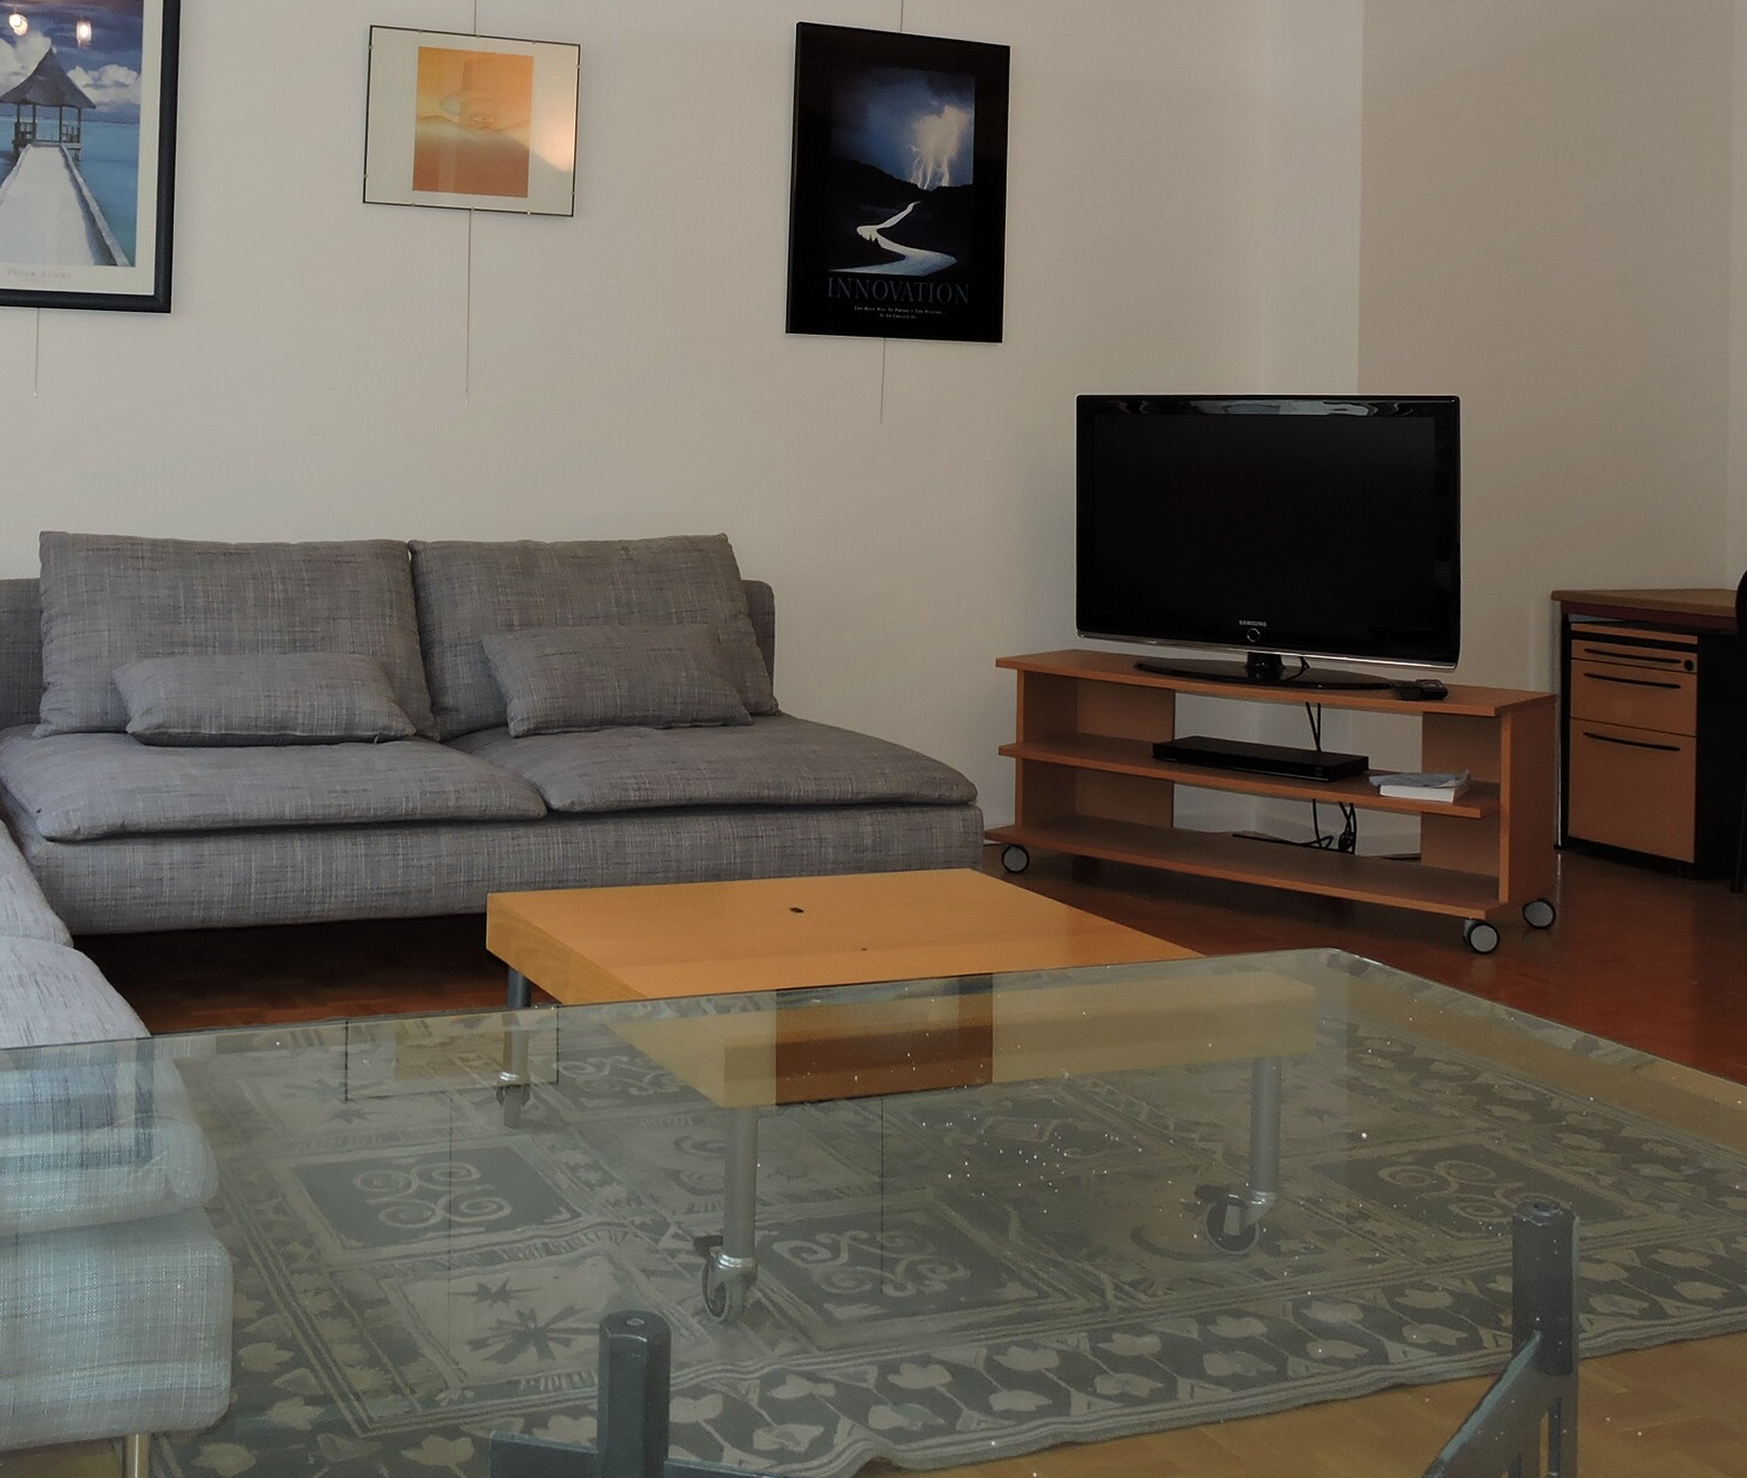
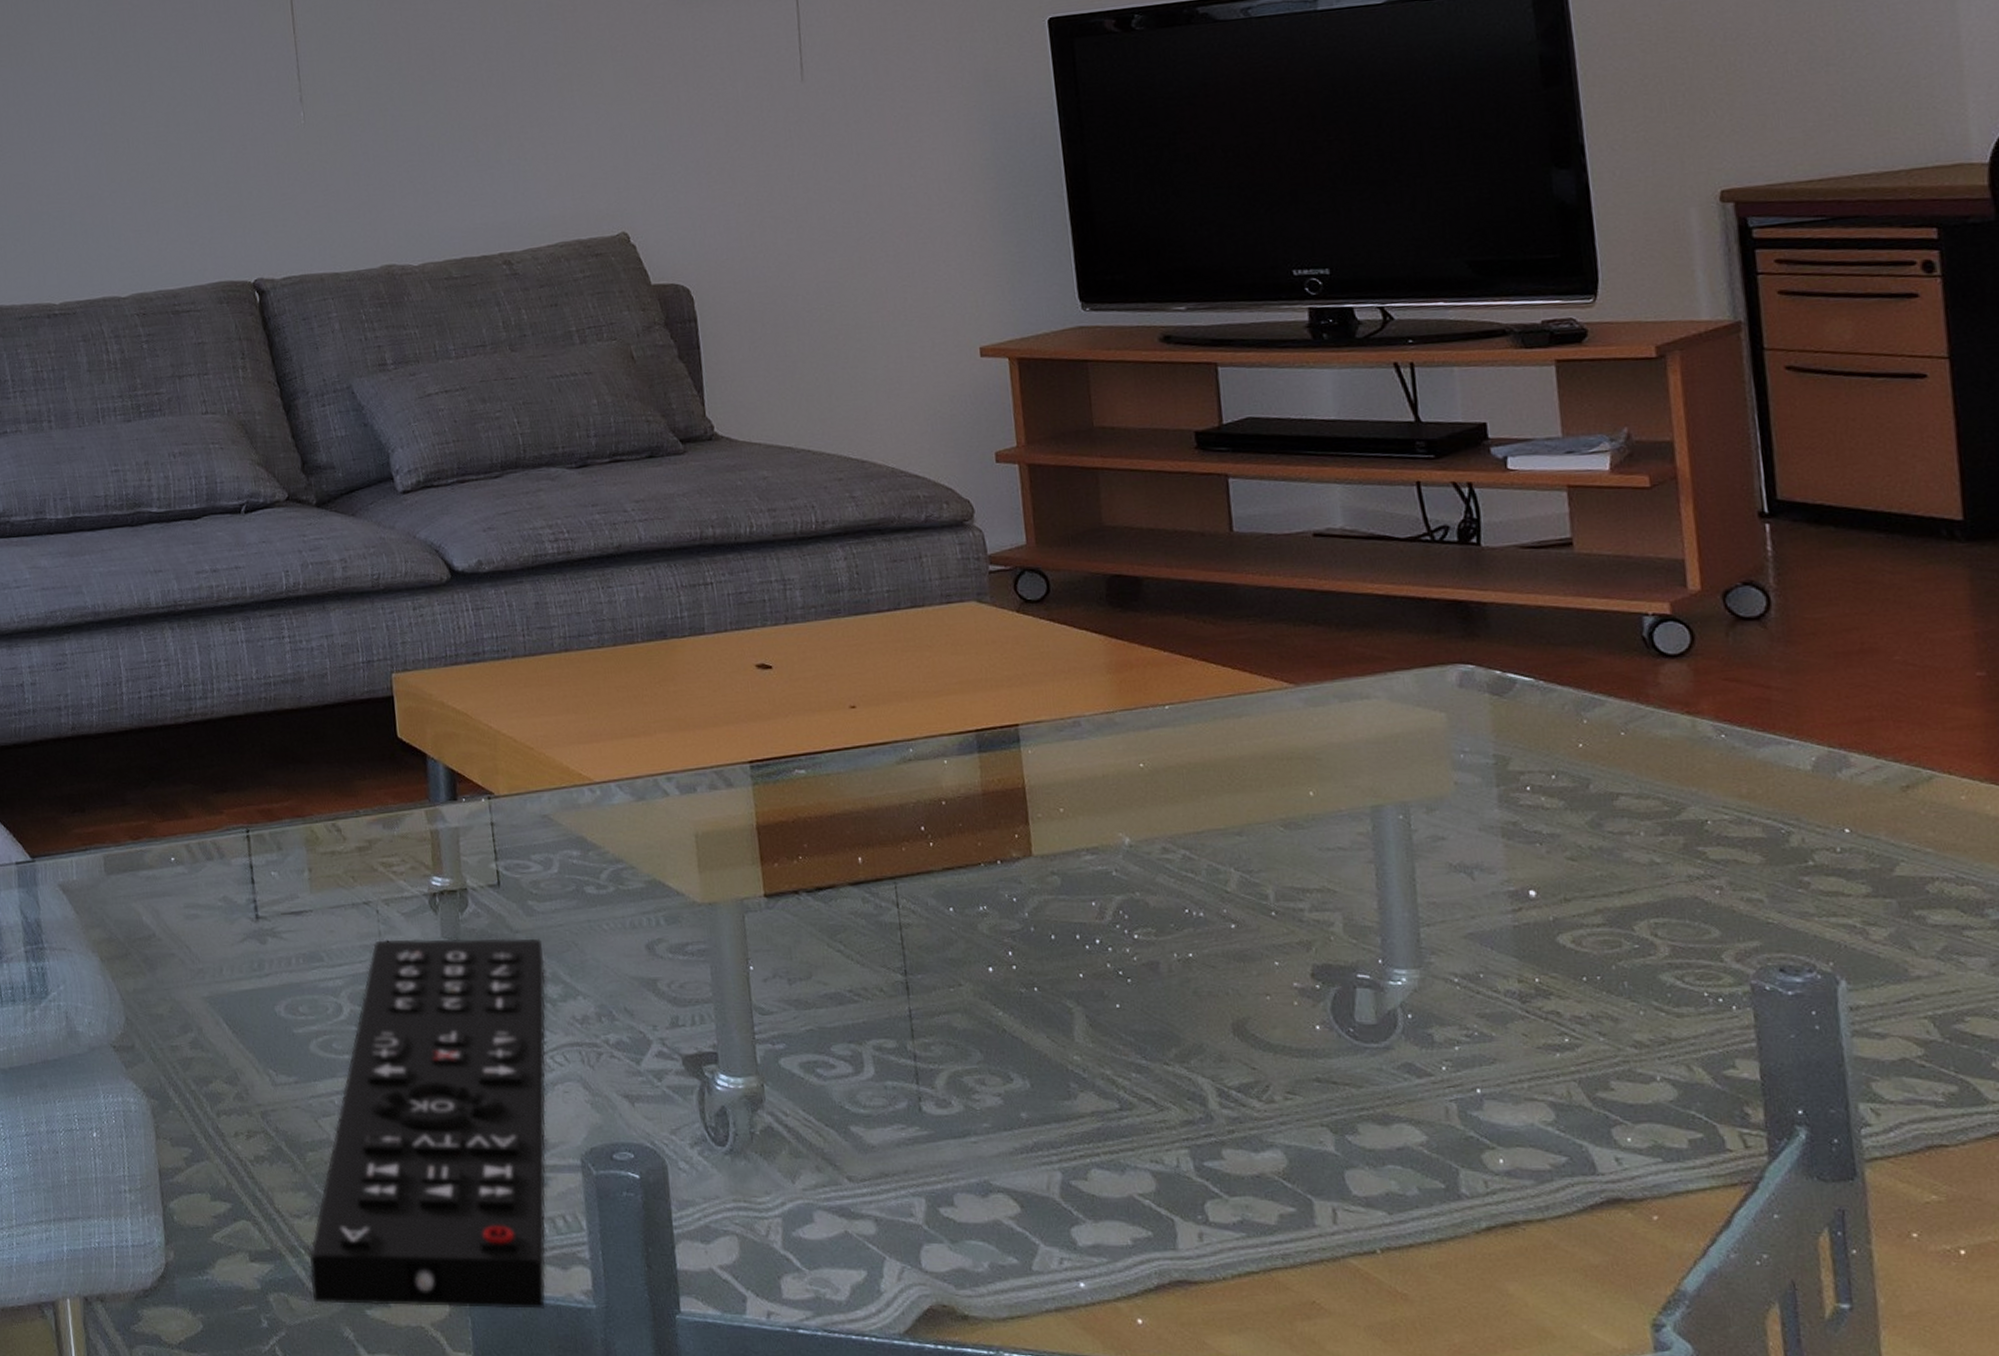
remote control: none [356,1125,589,1453] -> present [309,938,546,1309]

